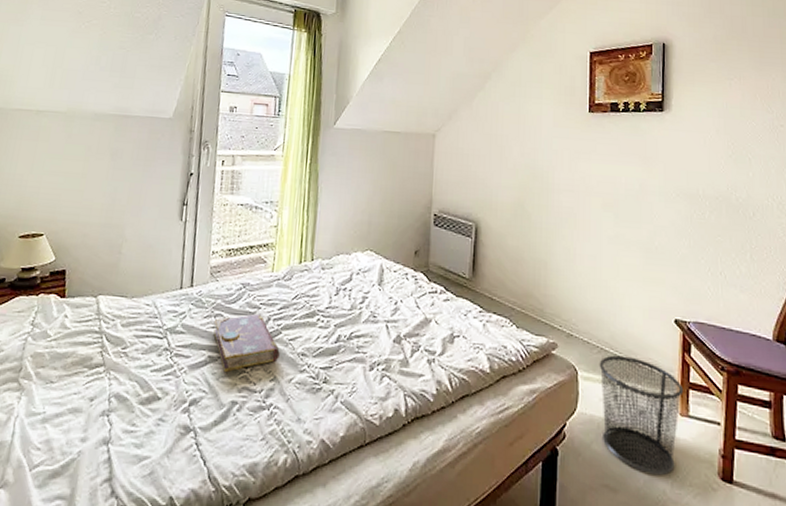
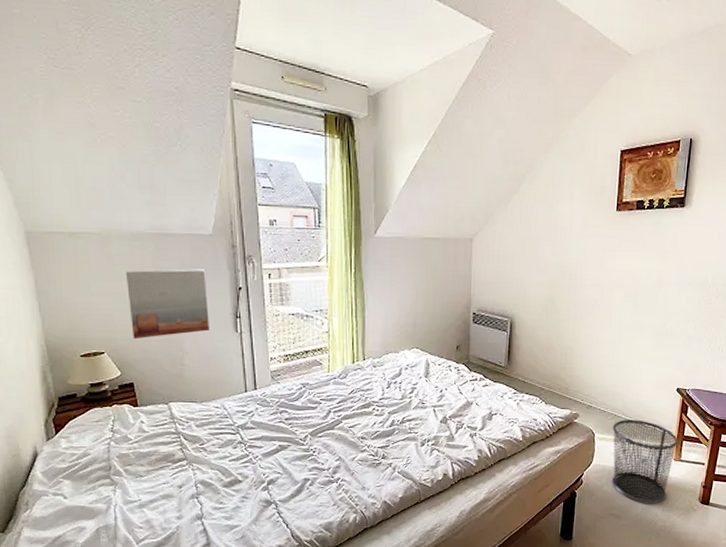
wall art: none [75,150,160,222] -> present [125,269,209,340]
book: present [213,313,280,372] -> none [281,408,342,456]

